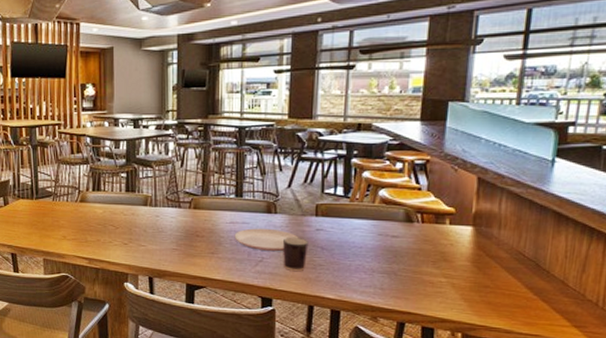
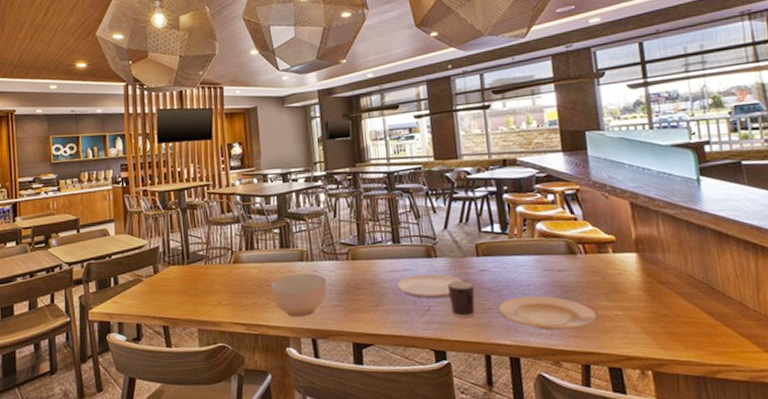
bowl: none [114,217,167,256] -> present [270,273,327,317]
plate: none [327,256,421,291] -> present [498,295,597,331]

